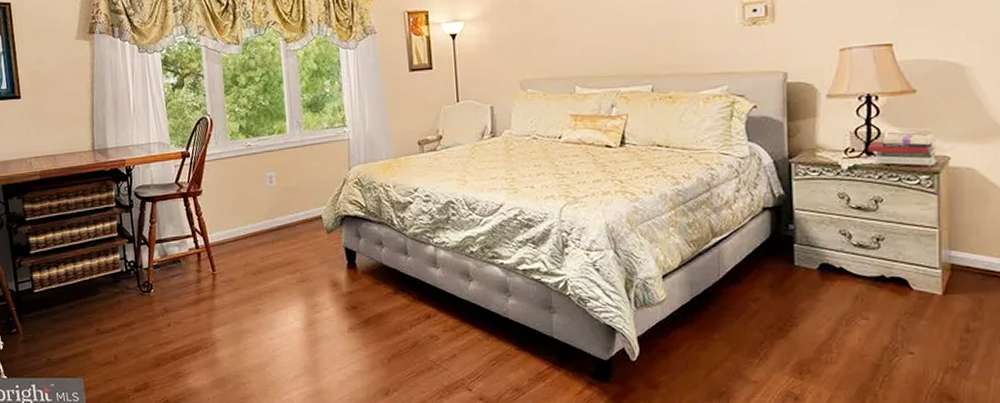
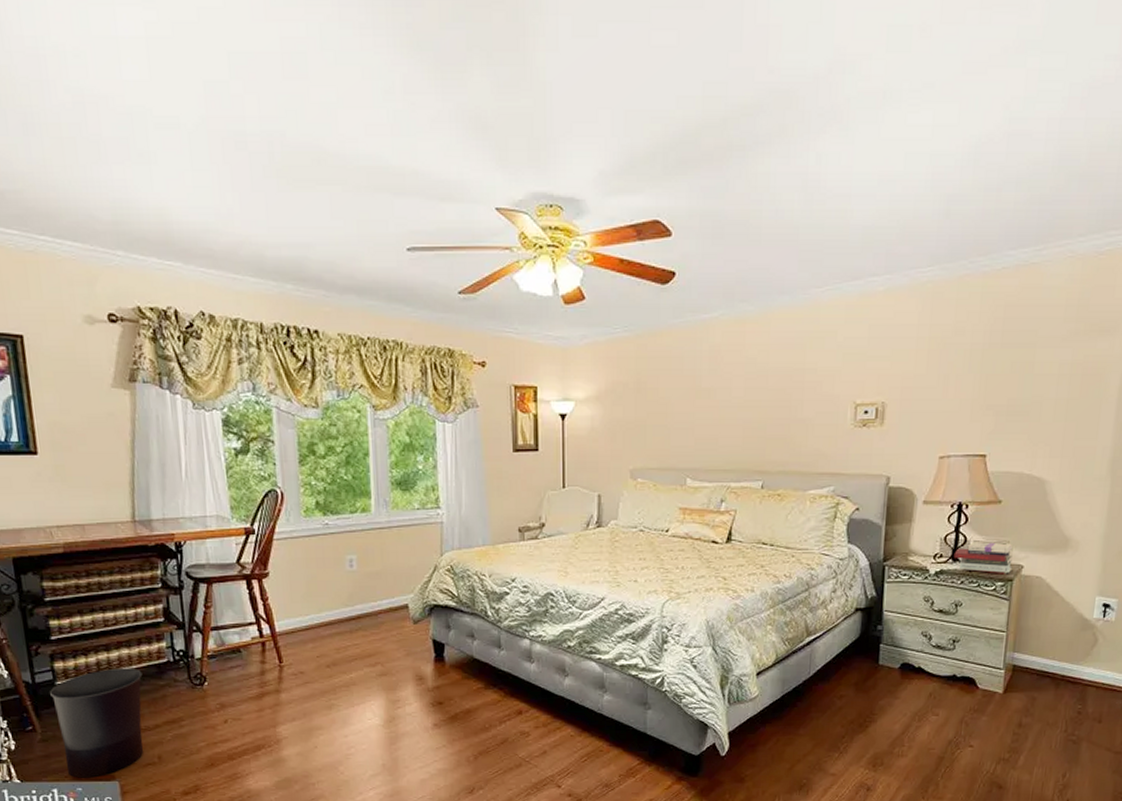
waste bin: none [30,277,103,375] -> present [50,668,144,778]

